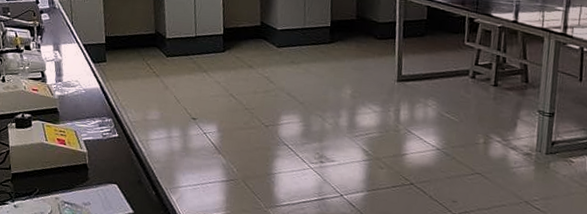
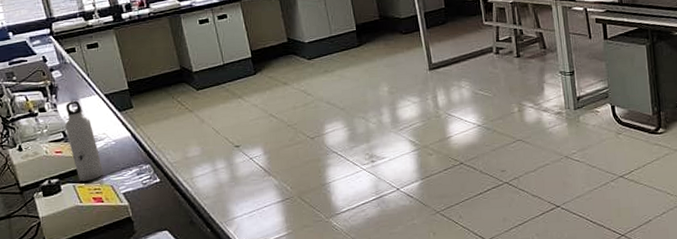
water bottle: none [44,44,71,123] -> present [65,100,104,182]

